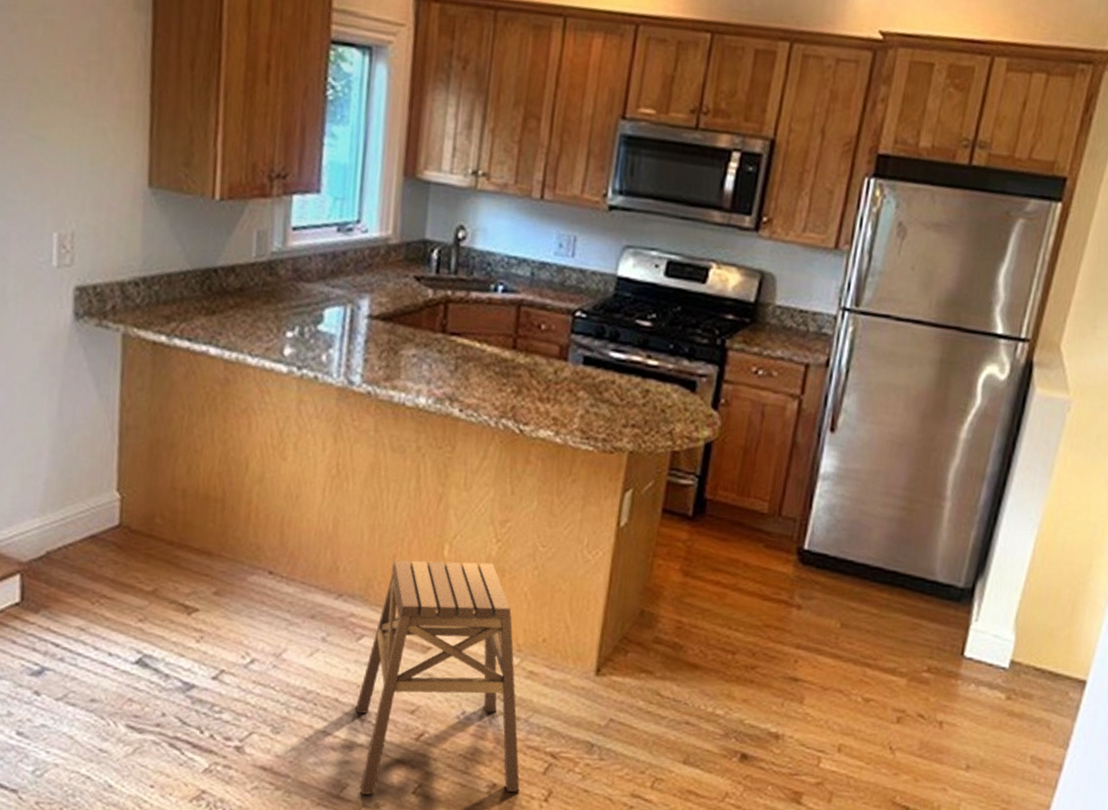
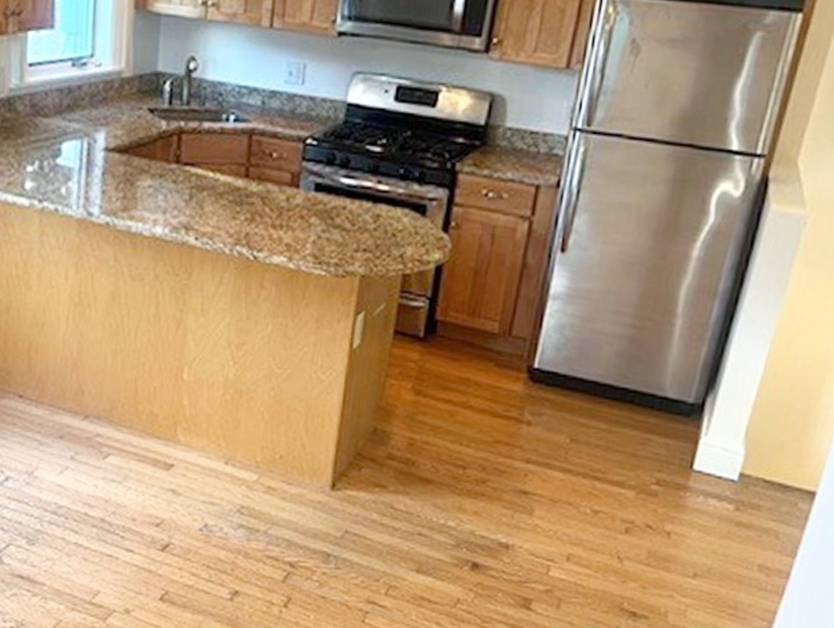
stool: present [355,560,520,795] -> none [104,383,261,601]

